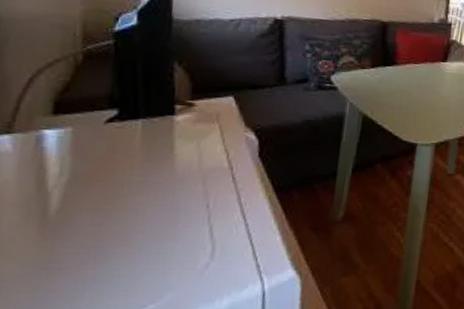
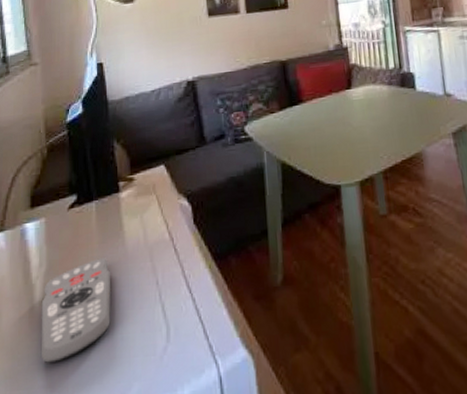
remote control: none [52,176,152,269] -> present [40,258,111,363]

